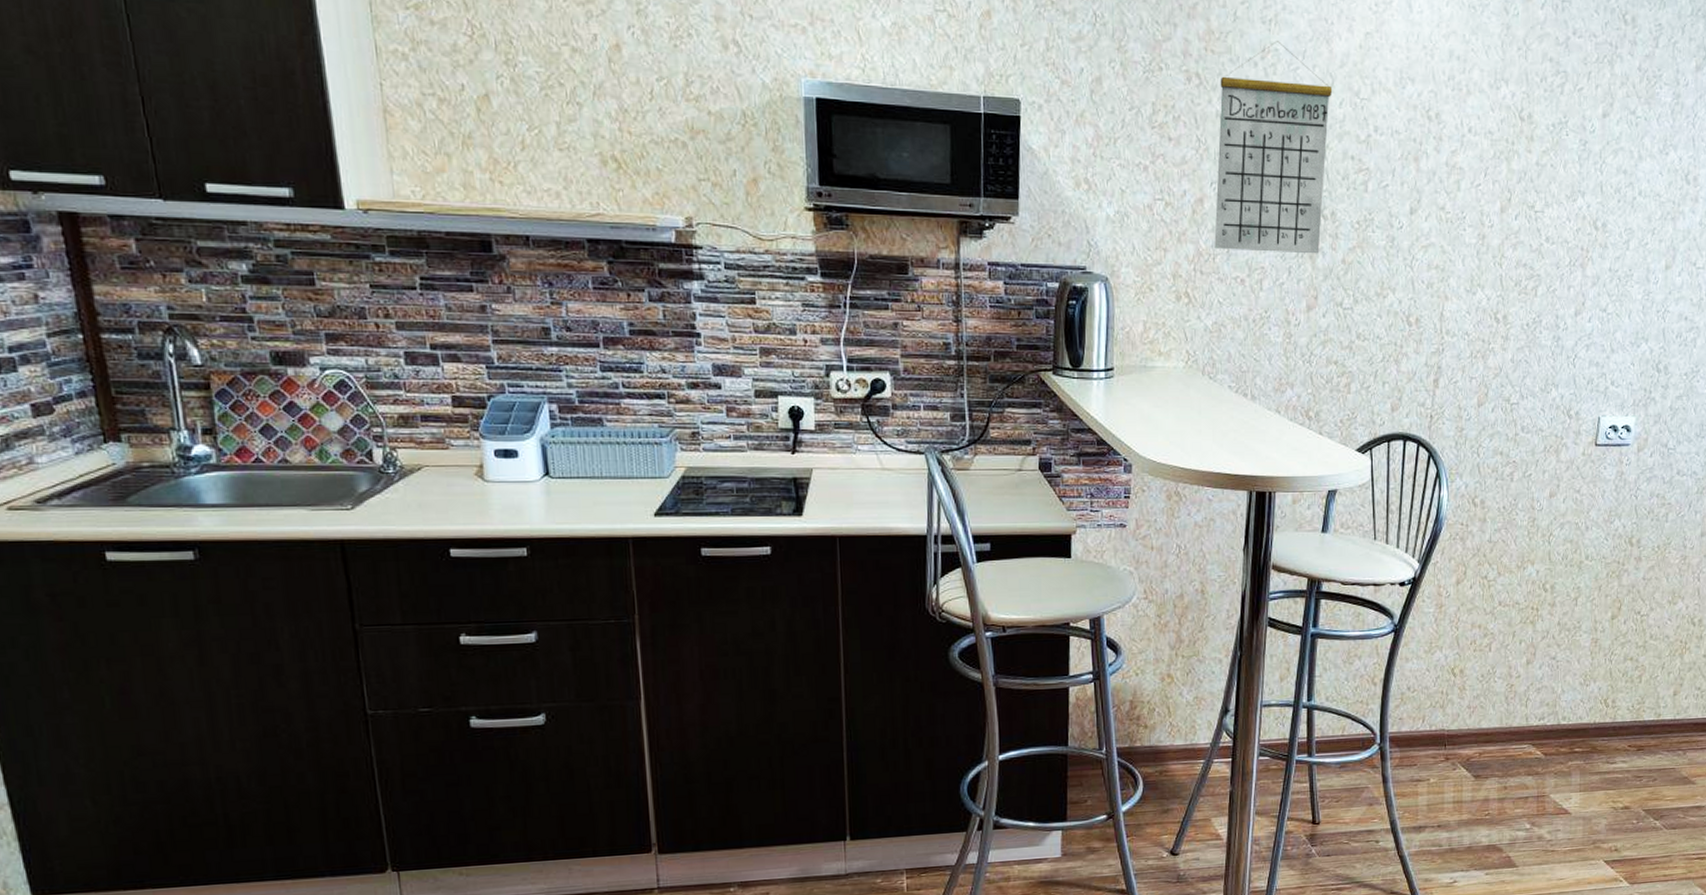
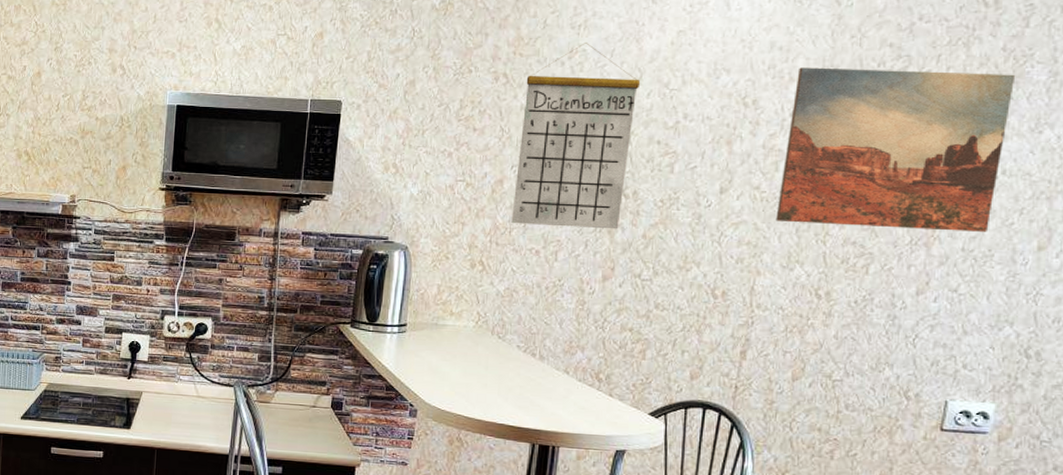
wall art: none [1459,79,1649,252] -> present [775,67,1016,232]

